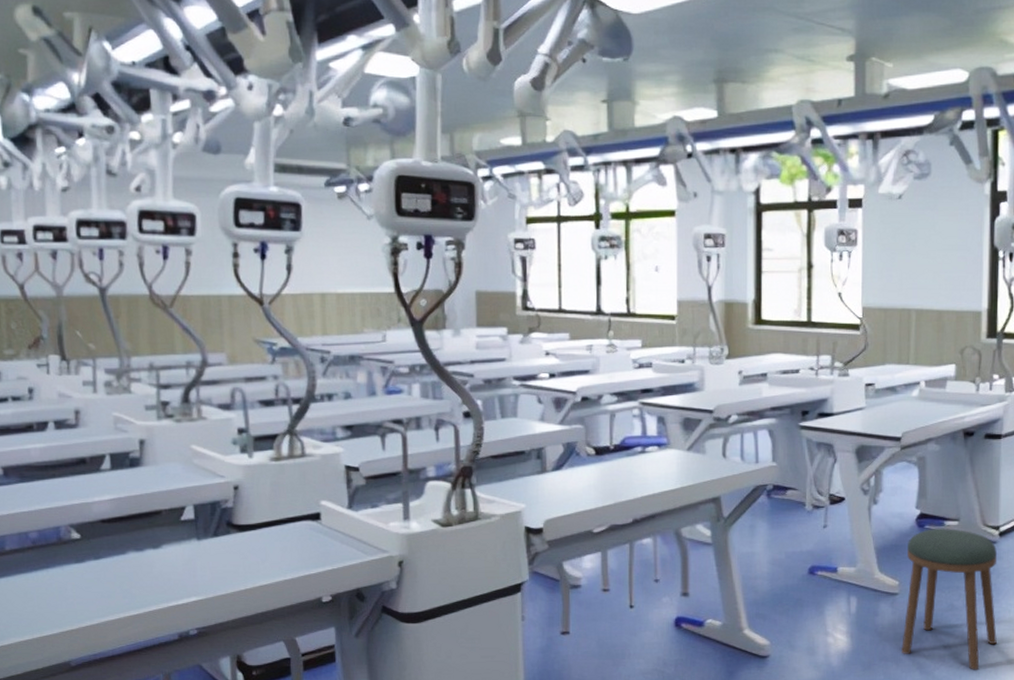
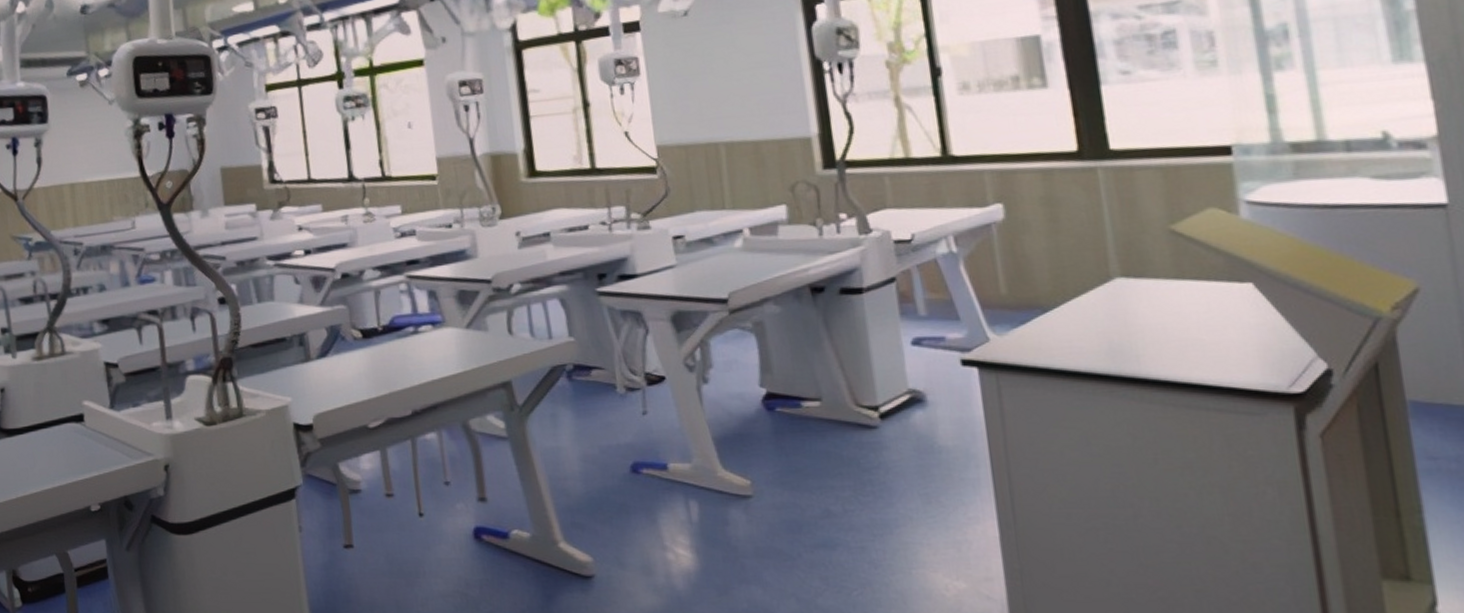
stool: present [901,527,997,670] -> none [755,410,899,598]

